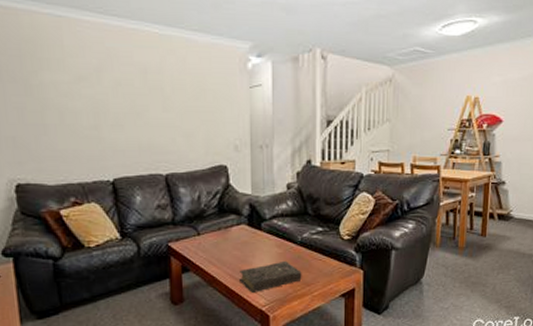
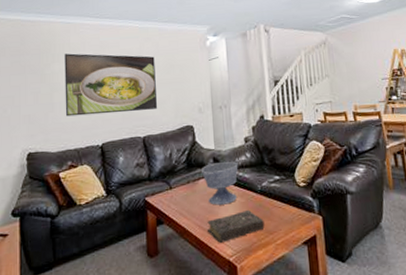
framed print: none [56,59,184,144] -> present [64,53,158,117]
bowl: none [235,208,278,255] -> present [202,161,238,205]

